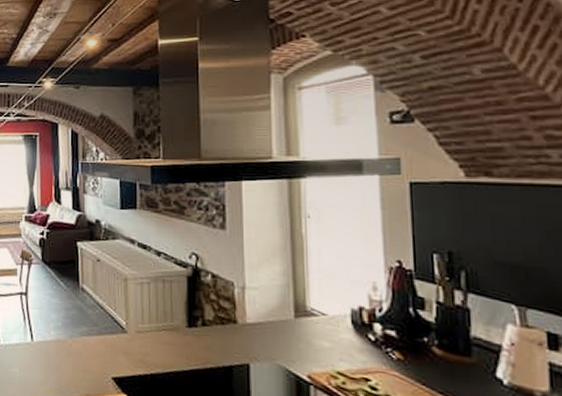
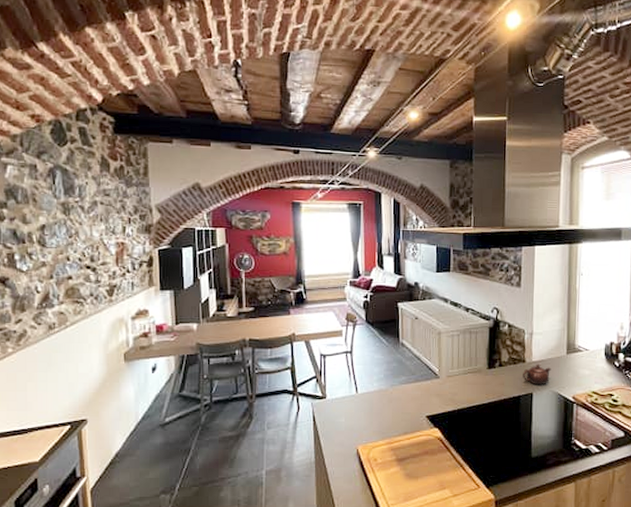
teapot: none [234,327,274,356] -> present [523,364,551,385]

